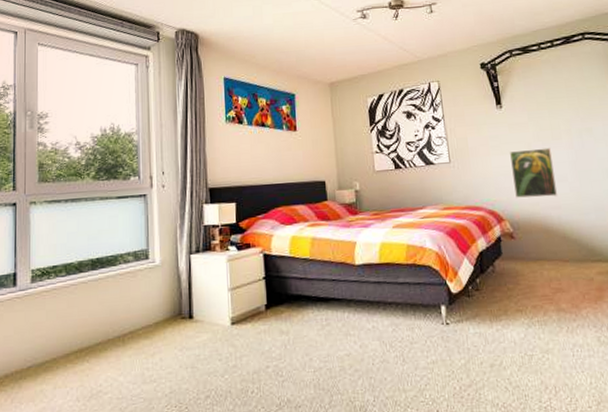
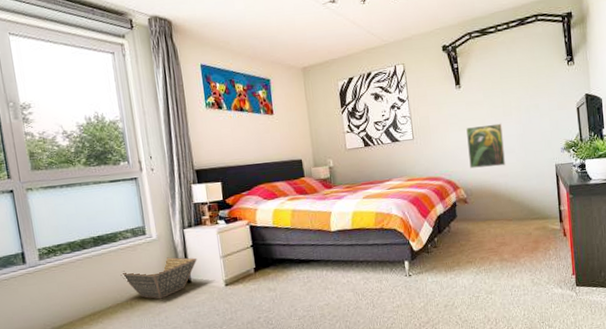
basket: none [116,286,202,337] -> present [121,257,197,299]

